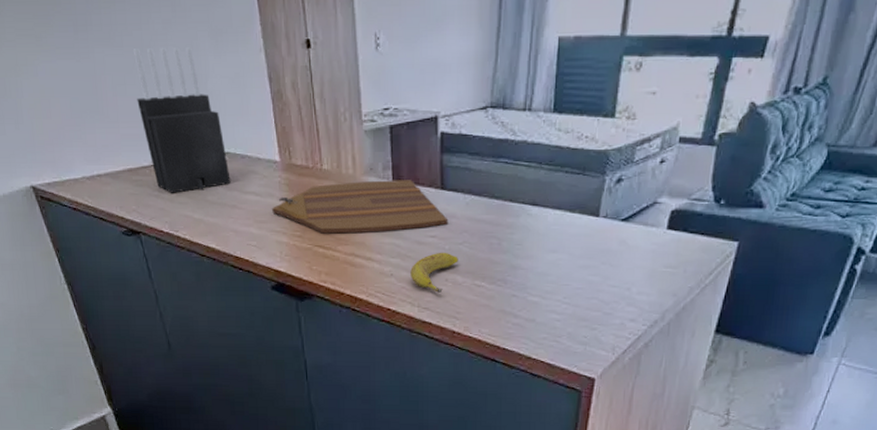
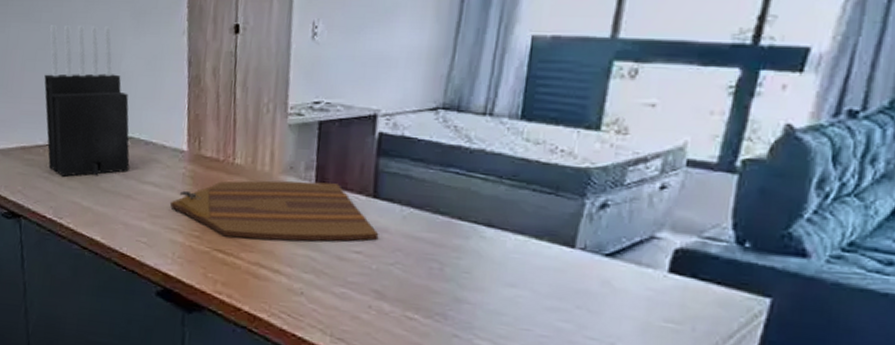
banana: present [410,252,458,293] -> none [325,271,387,322]

